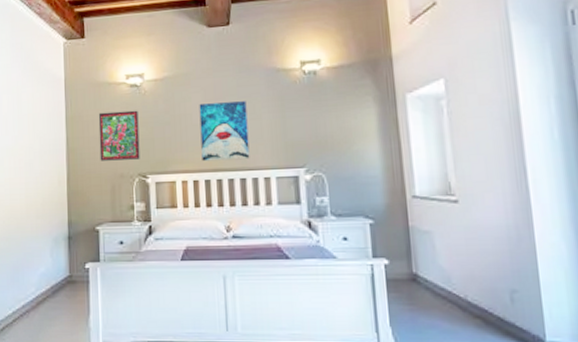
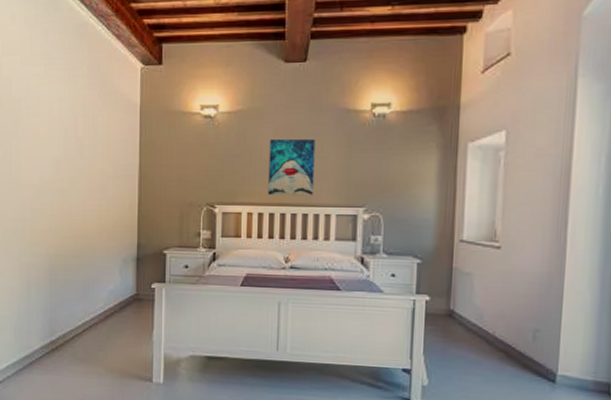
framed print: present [98,110,140,161] -> none [171,141,210,189]

